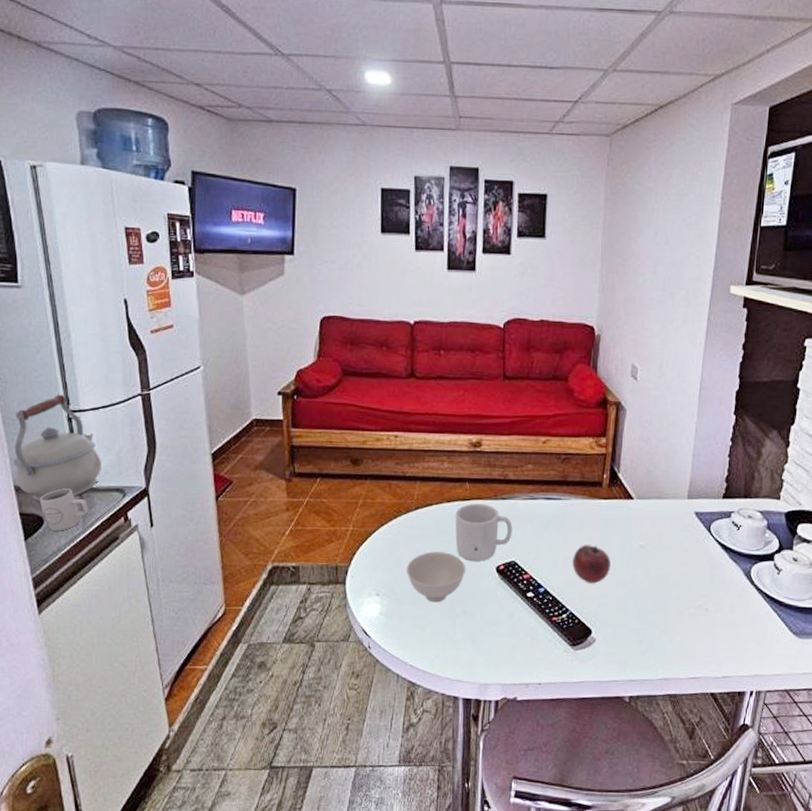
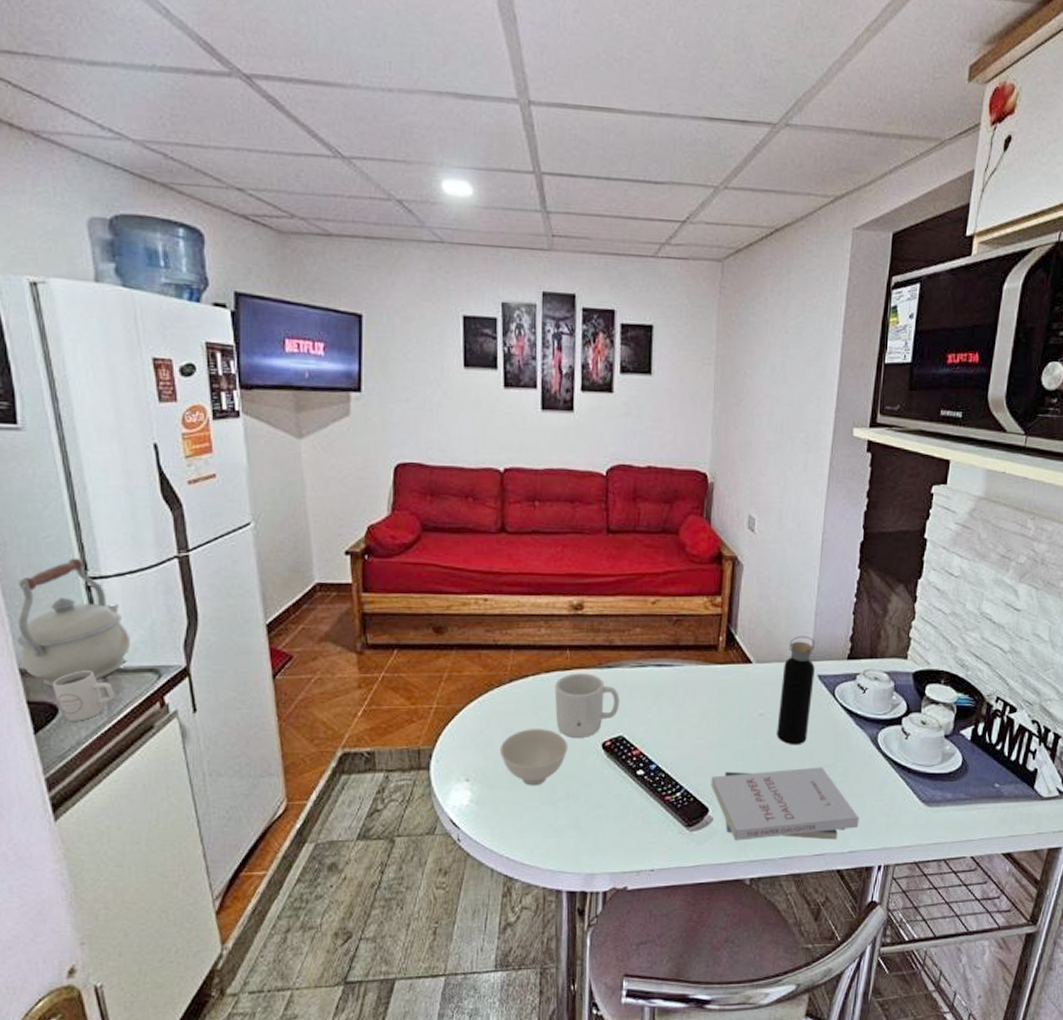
fruit: present [572,545,611,584] -> none [686,715,728,757]
books: none [594,596,733,665] -> present [711,767,860,841]
water bottle: none [655,475,692,575] -> present [777,635,815,744]

